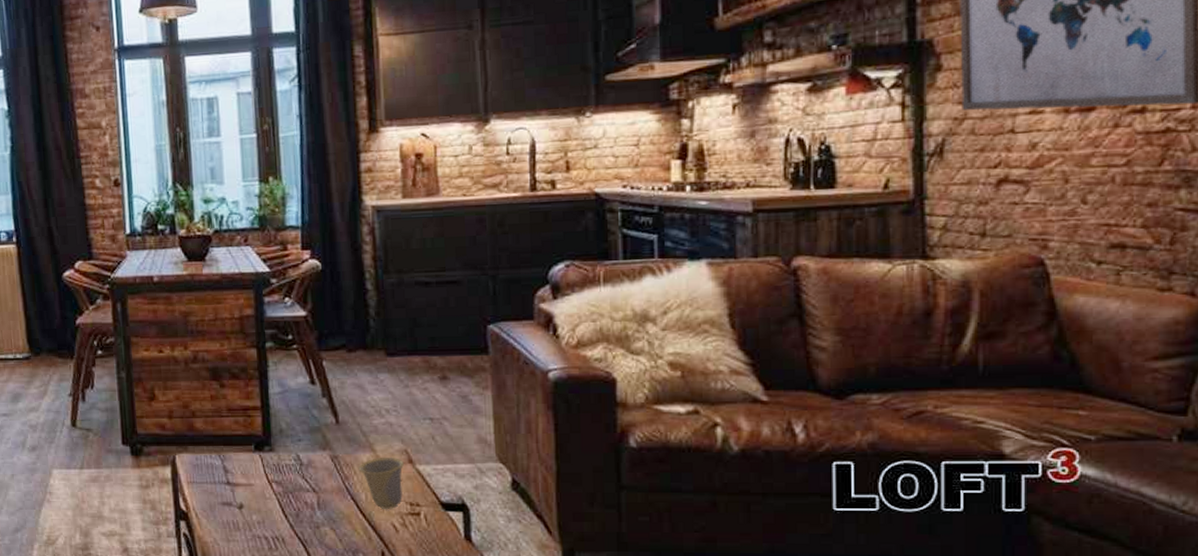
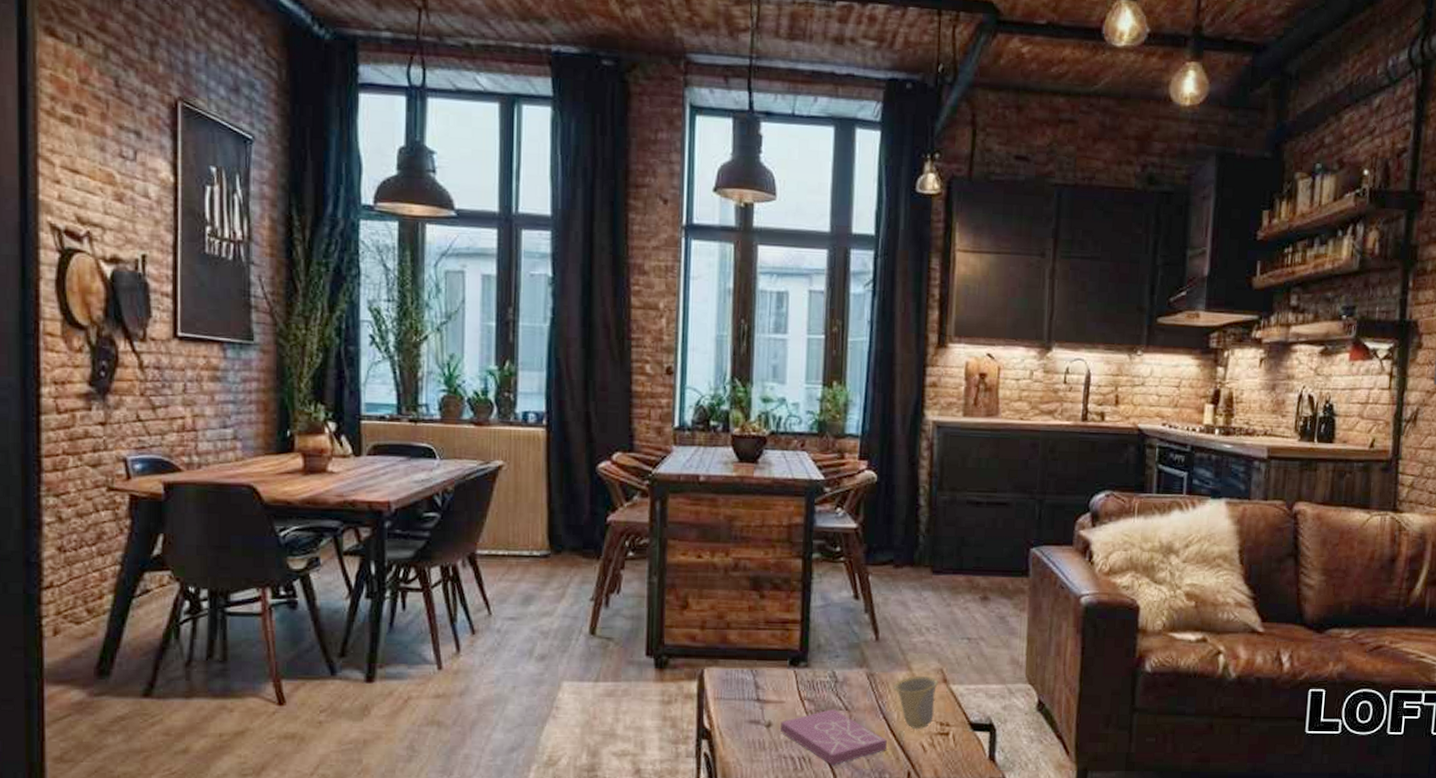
book: none [252,491,358,545] -> present [781,709,887,765]

